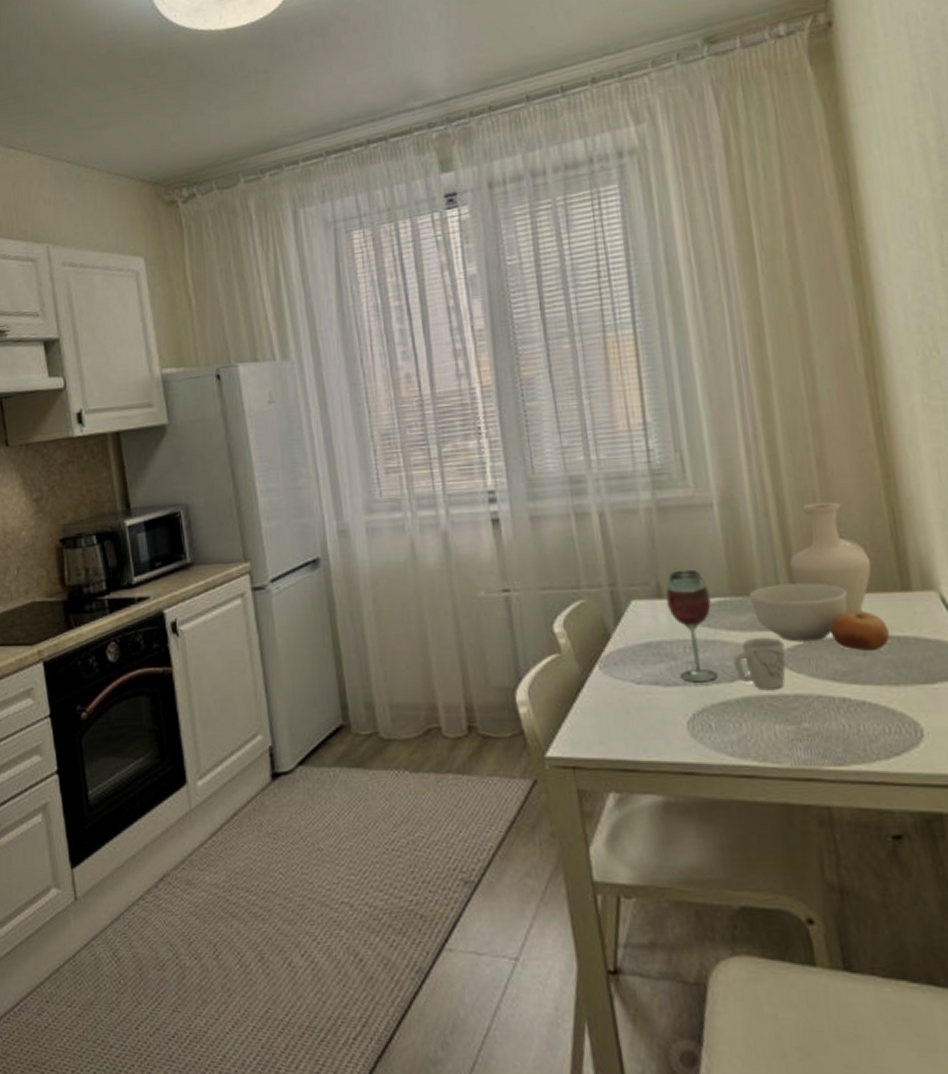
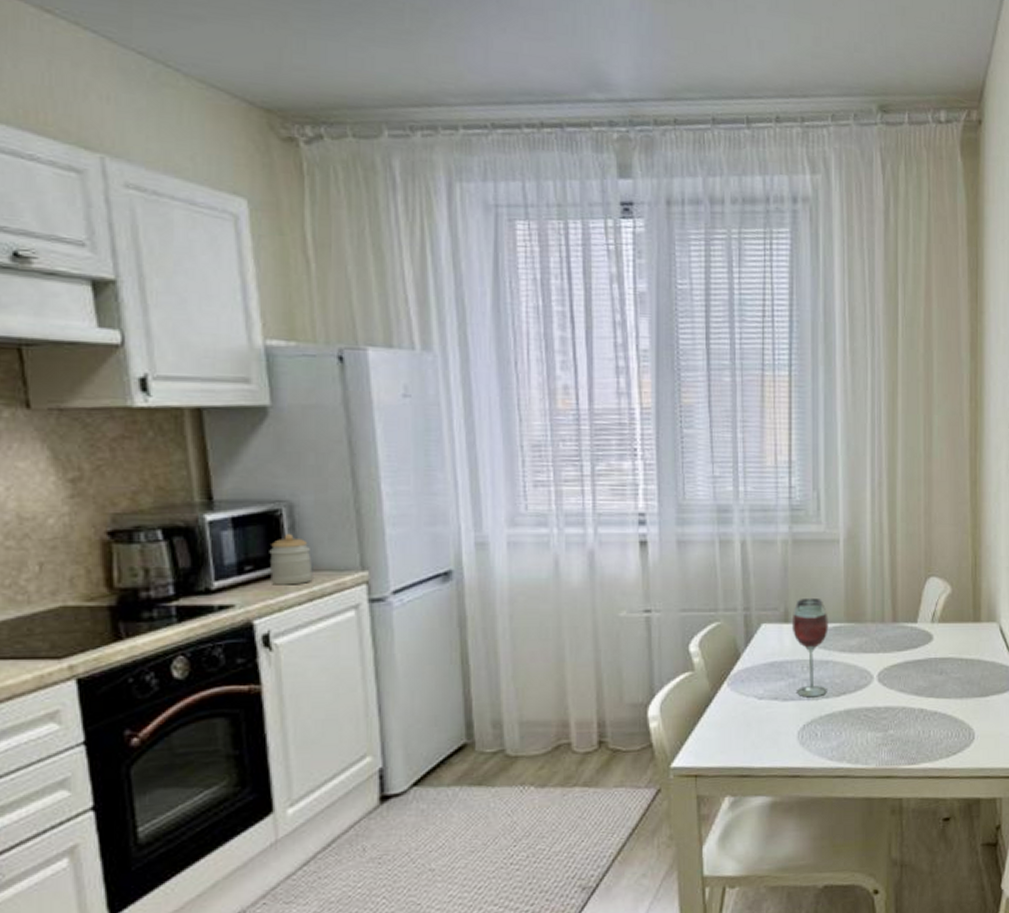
jar: none [173,533,207,578] -> present [269,534,313,585]
mug: present [733,638,786,689] -> none [841,659,882,703]
bowl: present [749,583,848,642] -> none [860,613,935,663]
vase: present [789,501,872,613] -> none [894,545,955,639]
fruit: present [831,610,890,652] -> none [919,637,960,671]

